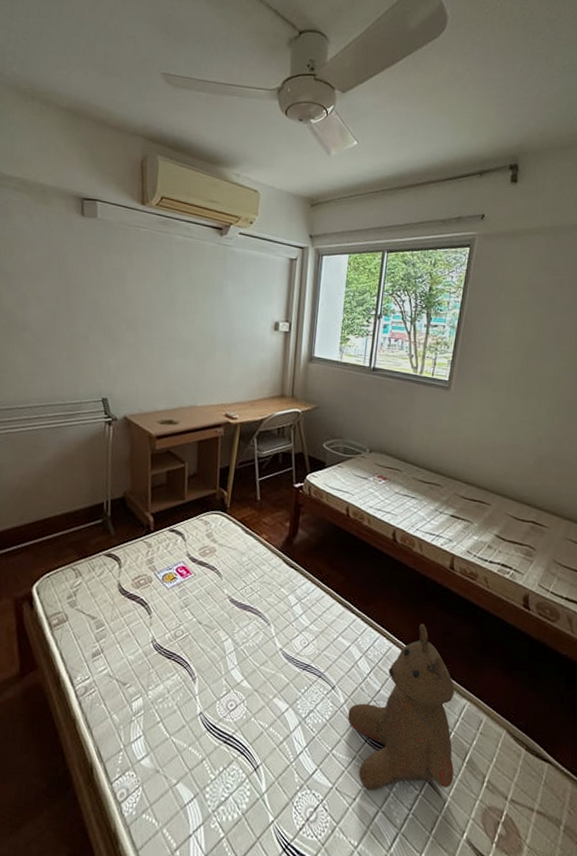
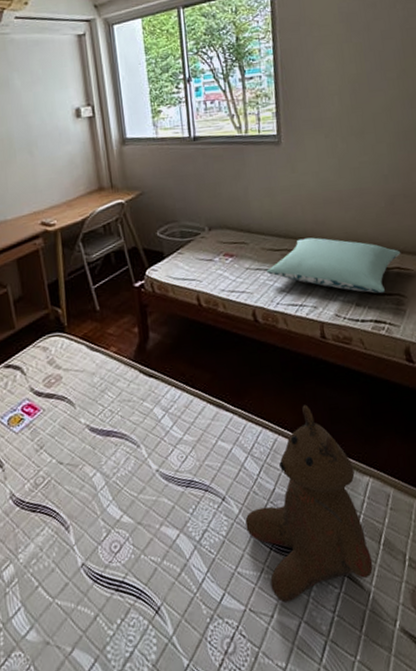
pillow: none [413,477,539,542] -> present [266,237,401,294]

